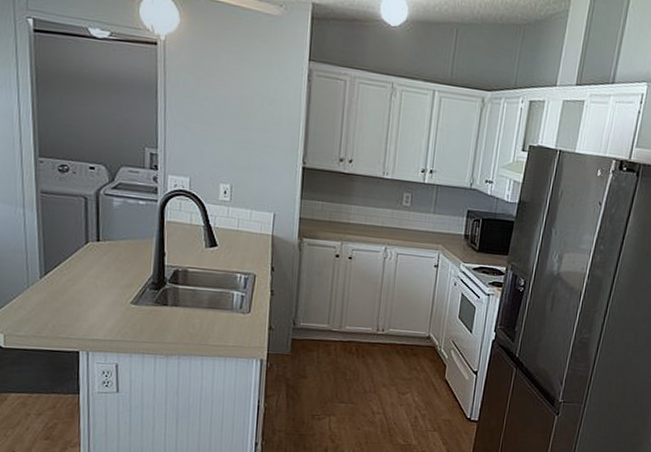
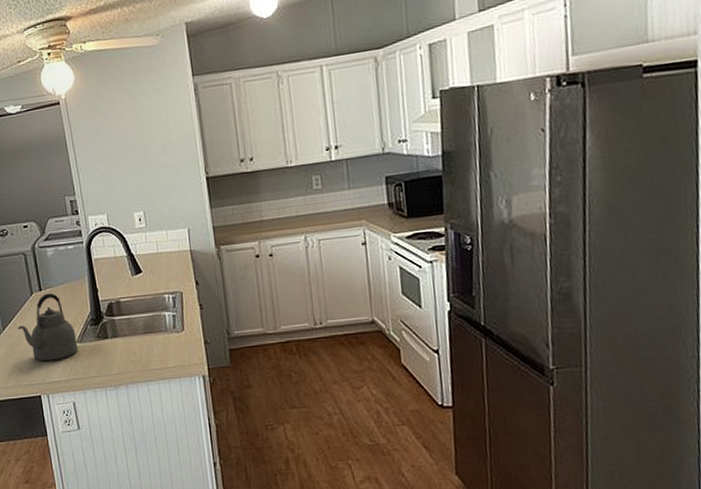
kettle: none [63,245,132,318] -> present [17,293,78,362]

